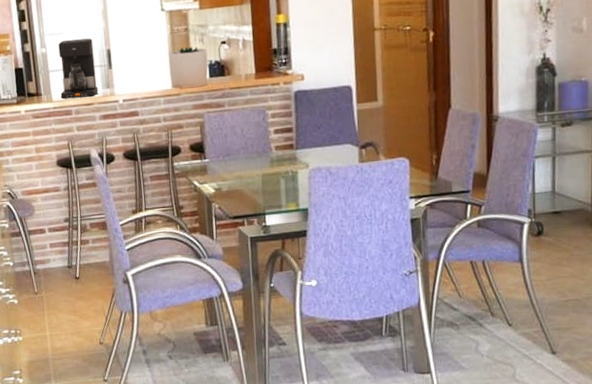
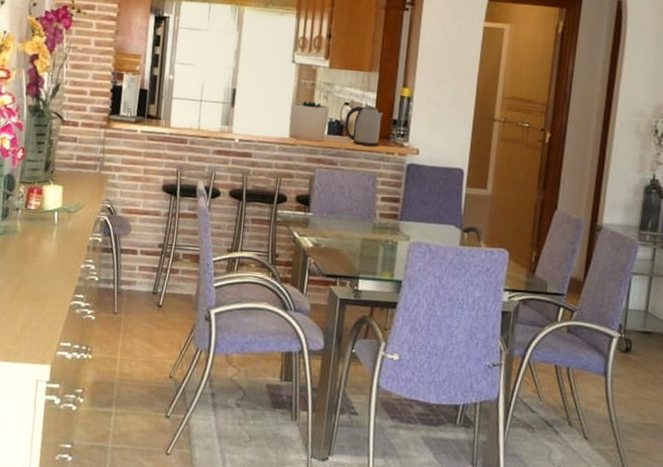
coffee maker: present [58,38,98,100] -> none [179,71,221,131]
kettle: none [224,39,263,83] -> present [344,105,383,147]

